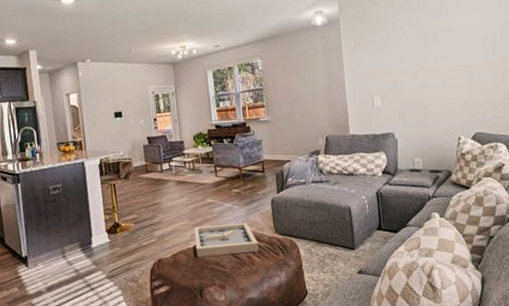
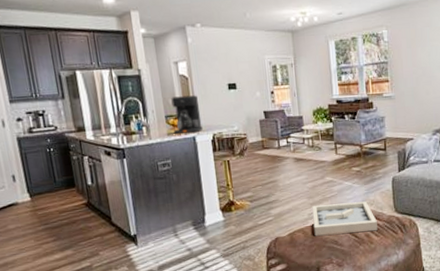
coffee maker: none [63,123,91,161] -> present [171,95,203,135]

